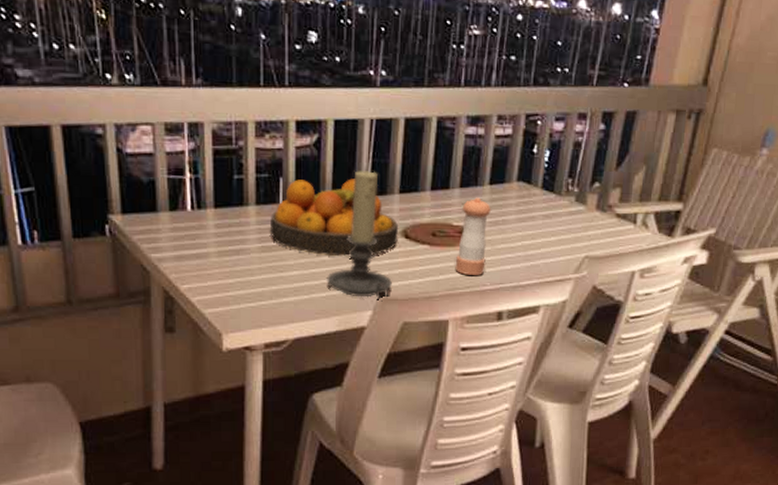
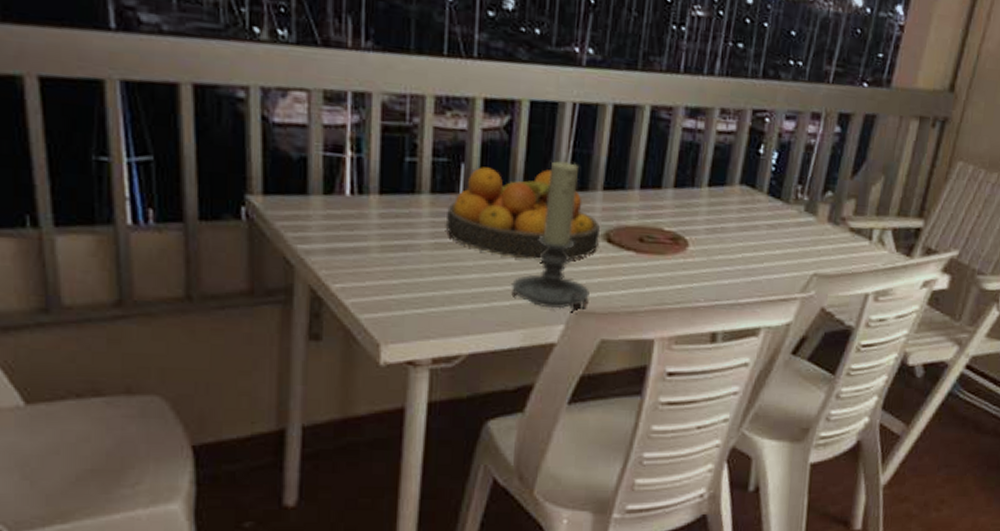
pepper shaker: present [455,197,491,275] -> none [664,200,709,290]

